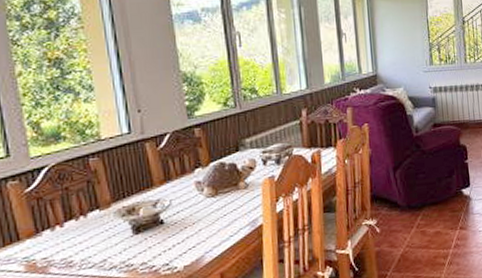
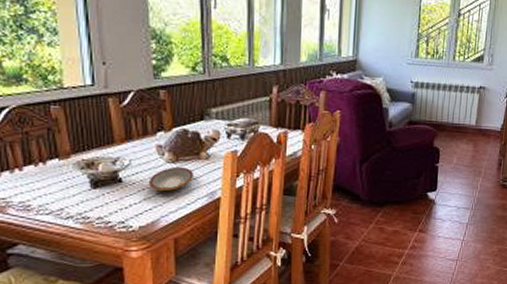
plate: none [190,199,234,227] -> present [148,166,193,191]

